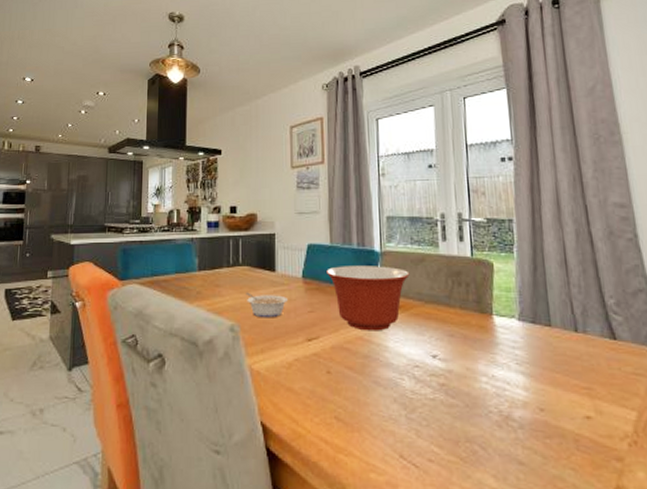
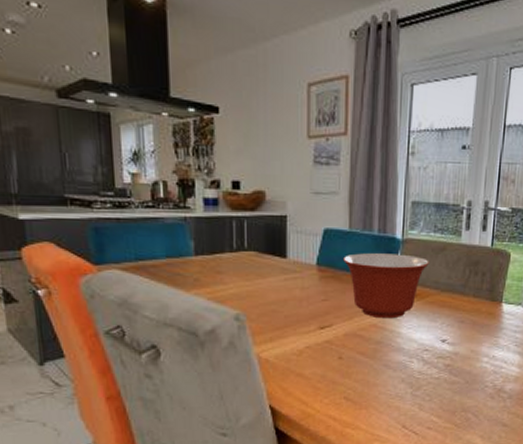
legume: present [246,292,288,318] -> none [252,279,300,307]

